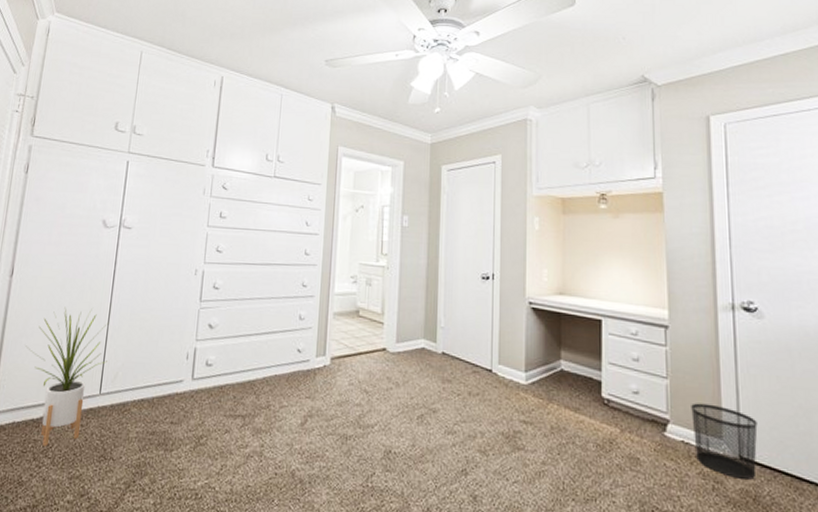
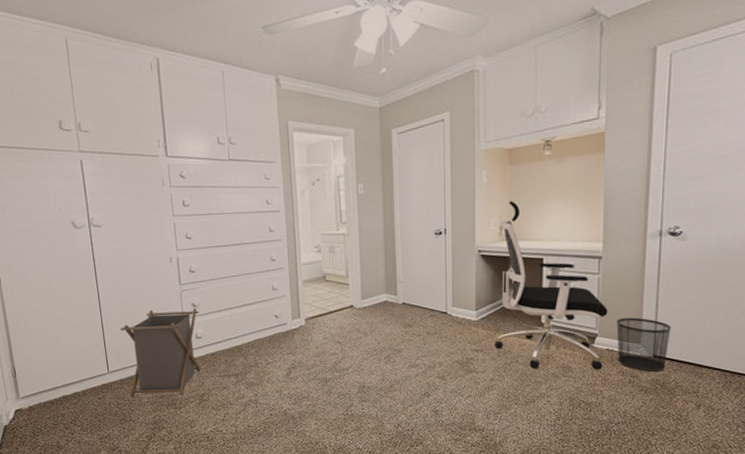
house plant: present [26,306,109,446] -> none [32,303,108,418]
laundry basket: none [117,326,215,435] -> present [120,308,201,397]
office chair: none [547,252,680,468] -> present [495,201,608,370]

